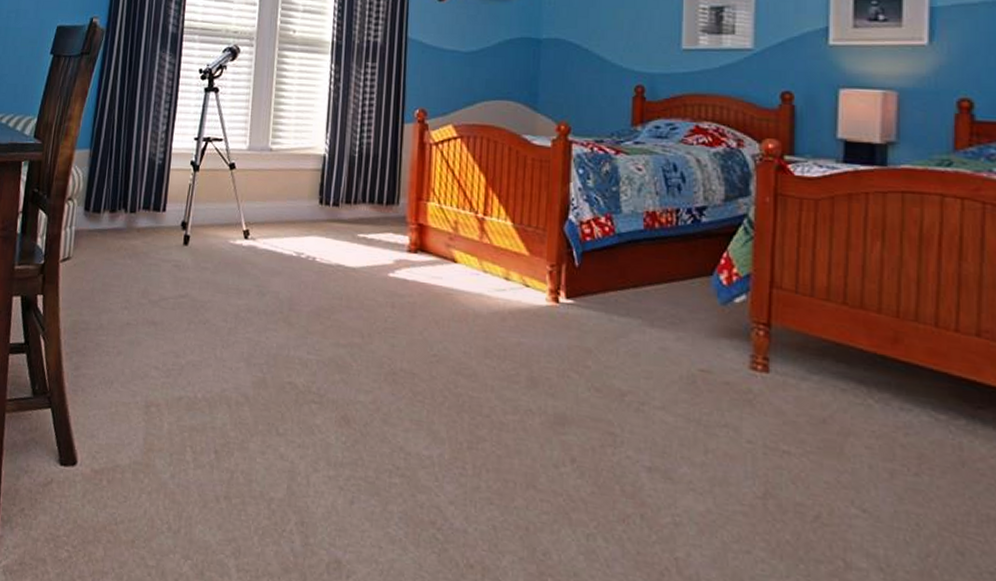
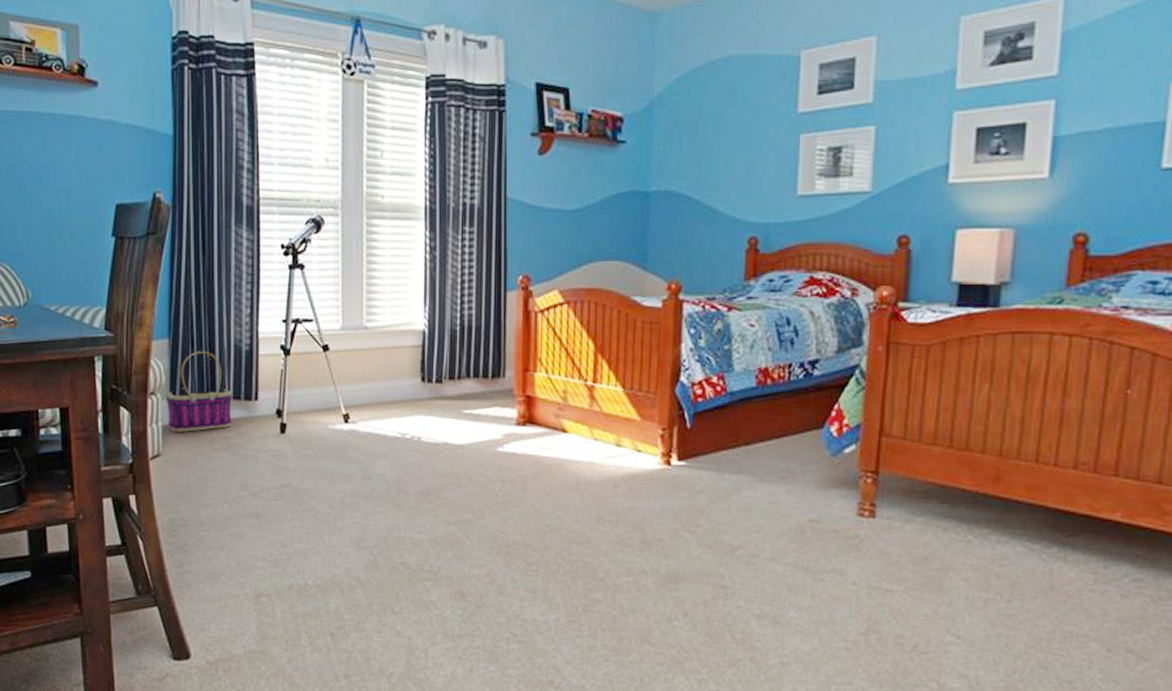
basket: none [80,160,142,238] -> present [165,349,232,432]

